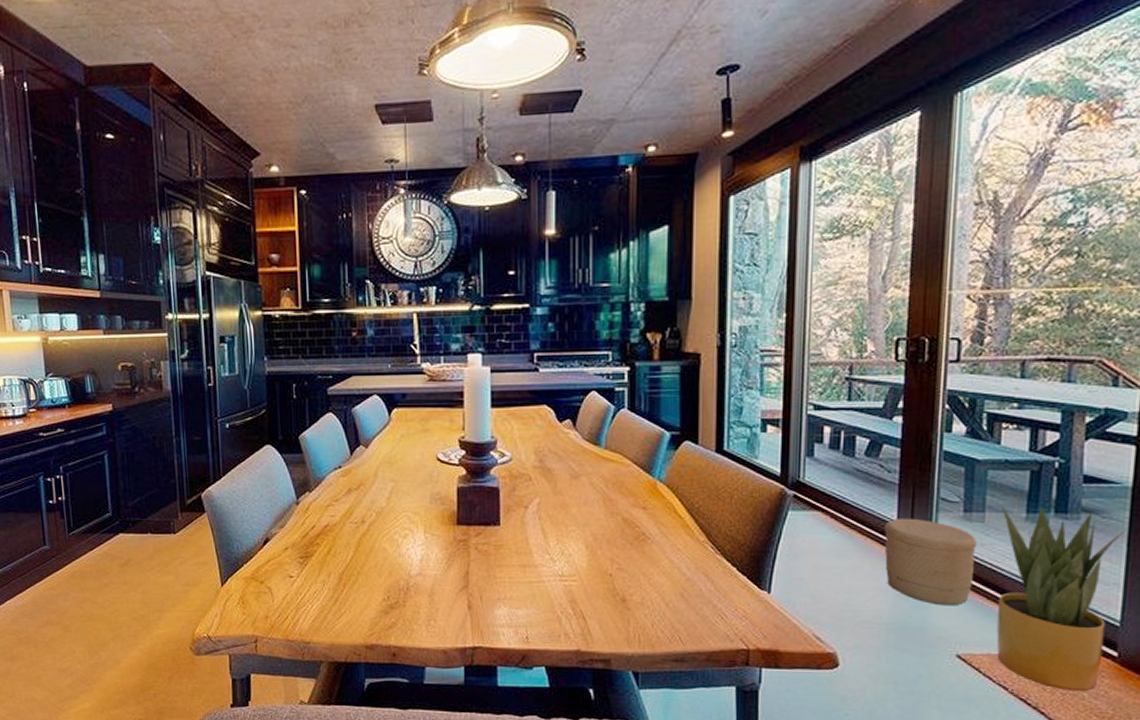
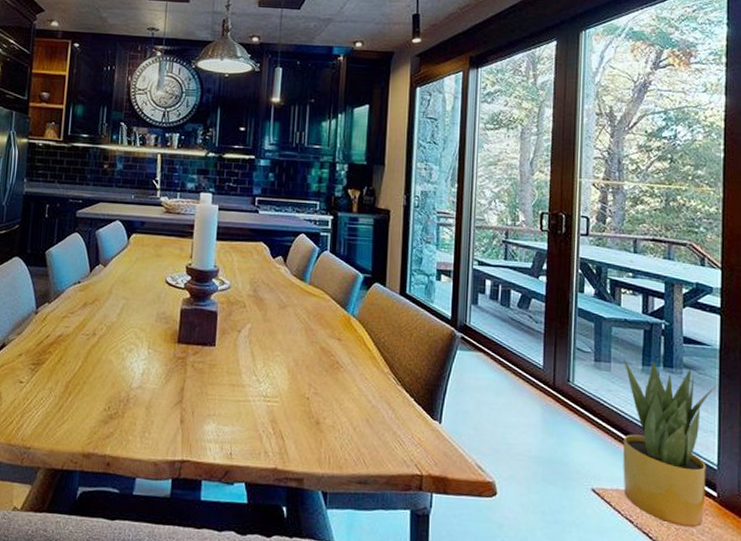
basket: present [884,518,977,606] -> none [533,363,605,444]

